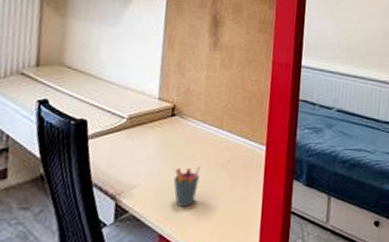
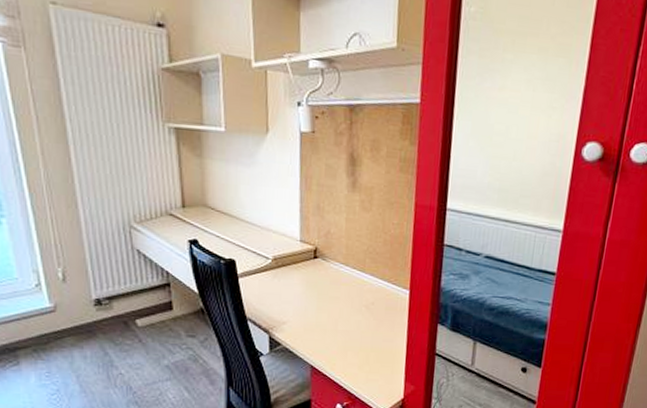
pen holder: present [173,166,201,207] -> none [320,306,345,343]

